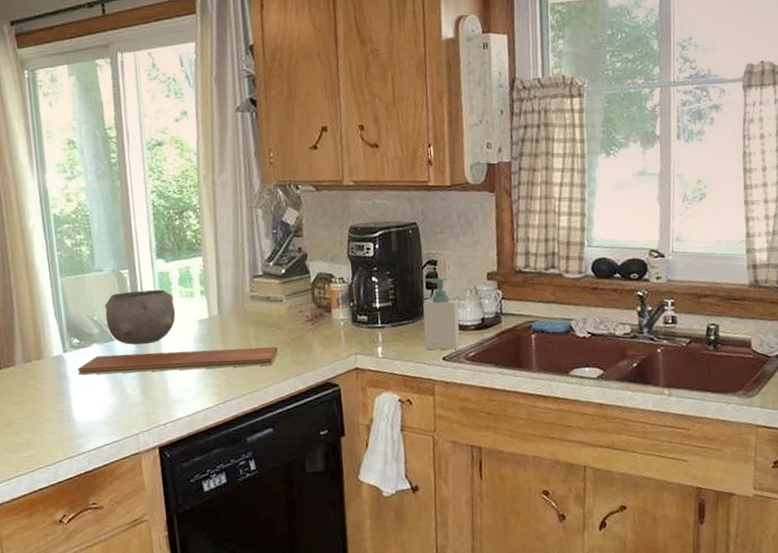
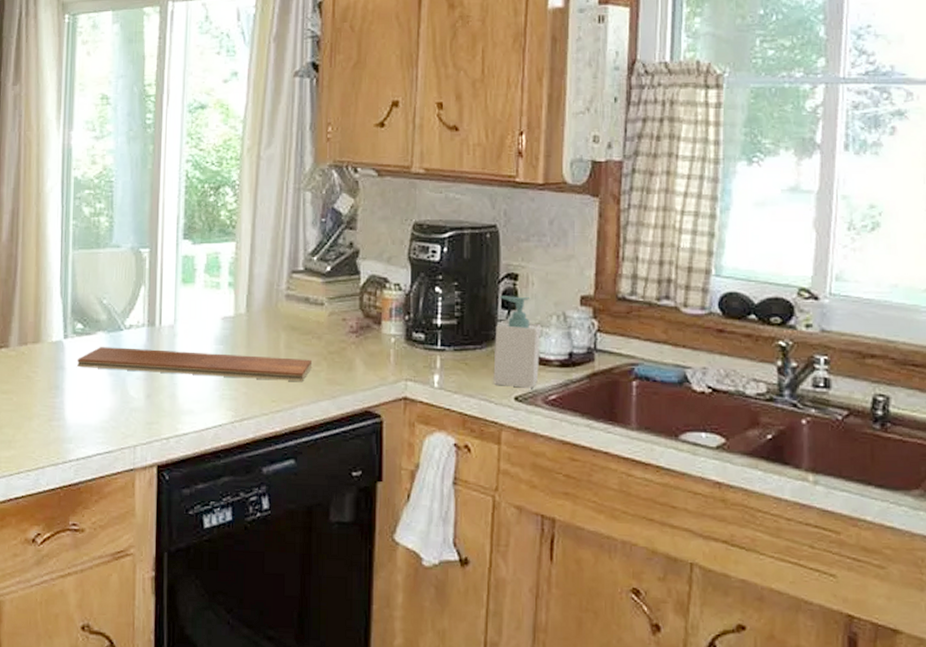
bowl: present [105,289,176,345] -> none [117,274,197,339]

